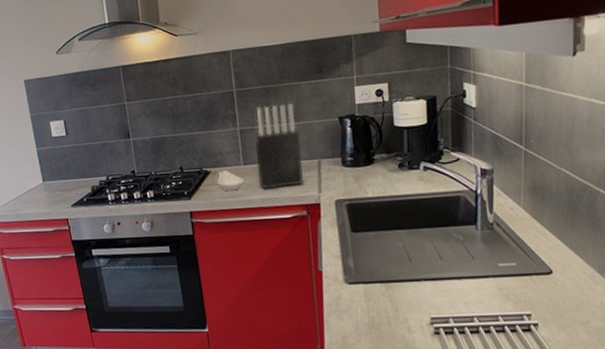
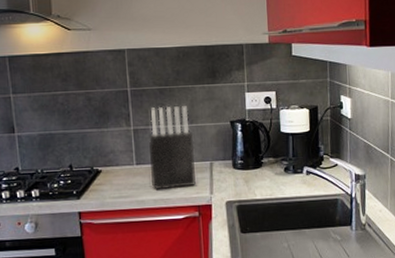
spoon rest: present [215,170,245,192] -> none [106,170,138,192]

